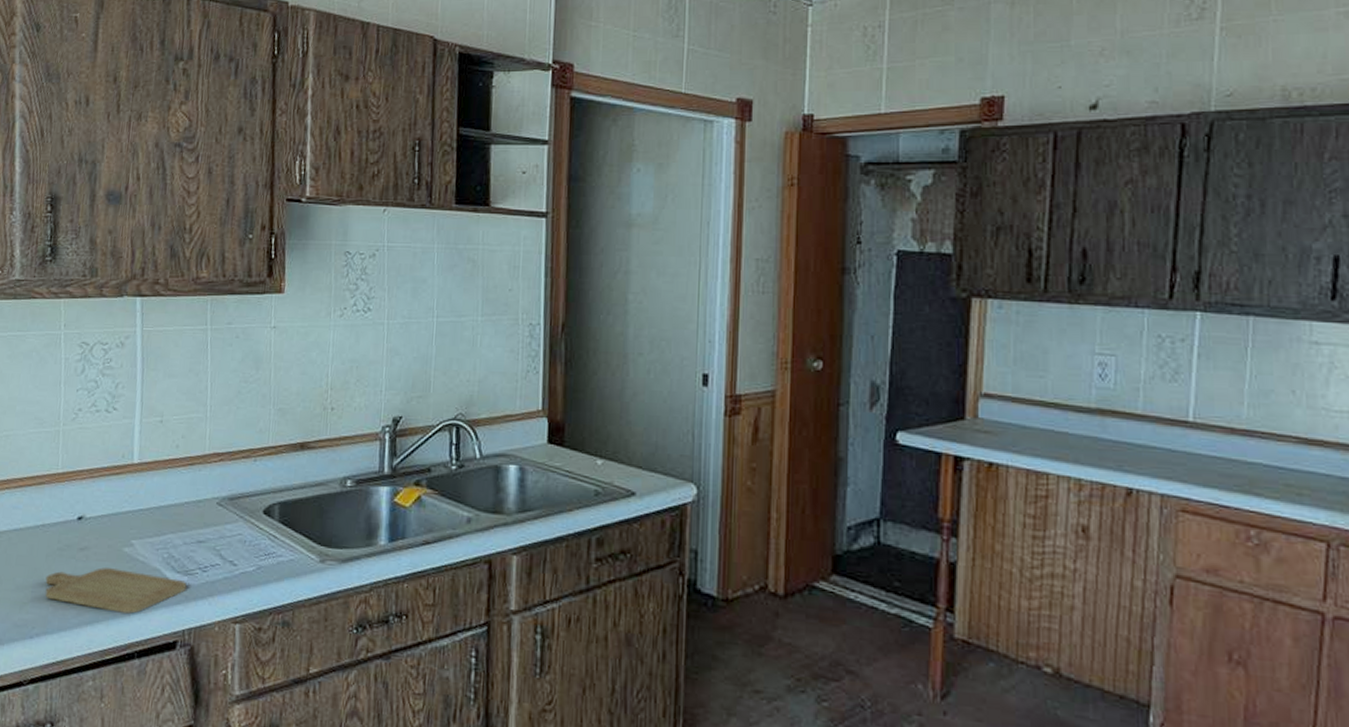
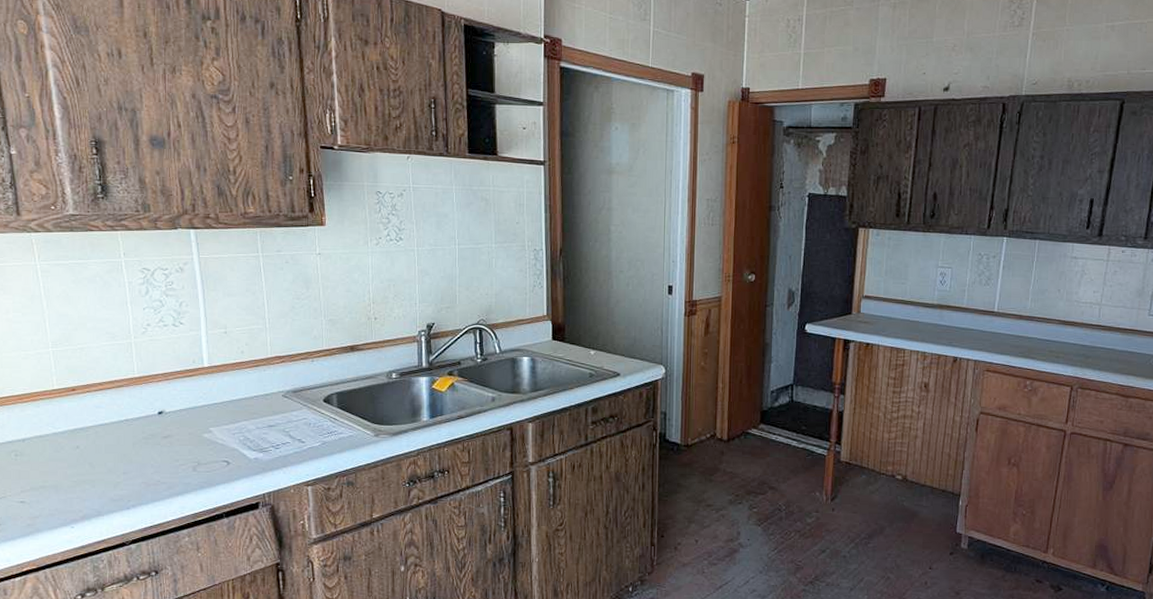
chopping board: present [45,567,187,614] -> none [135,450,263,484]

